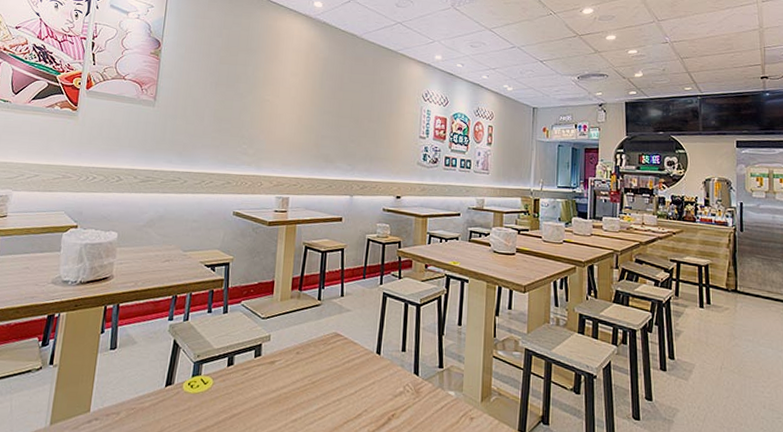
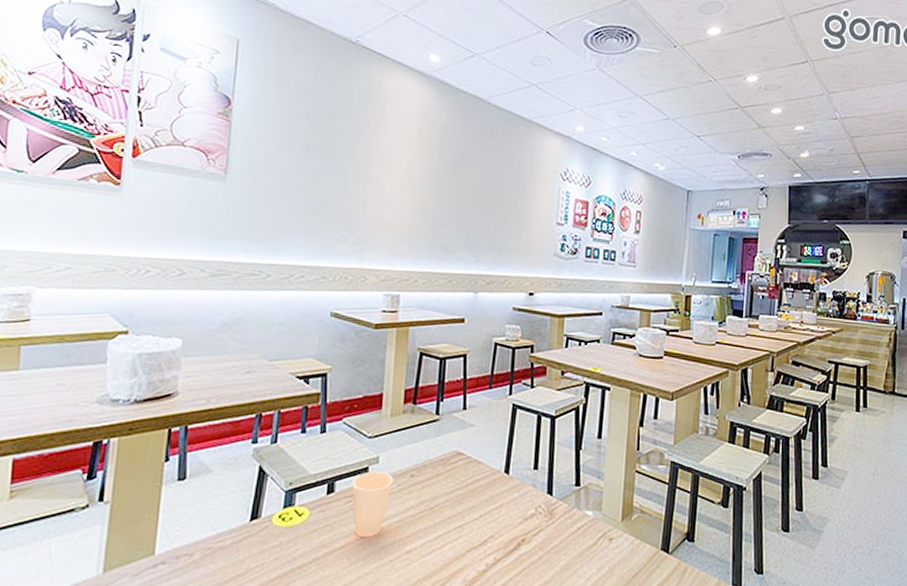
cup: none [247,348,282,406] -> present [351,471,393,537]

